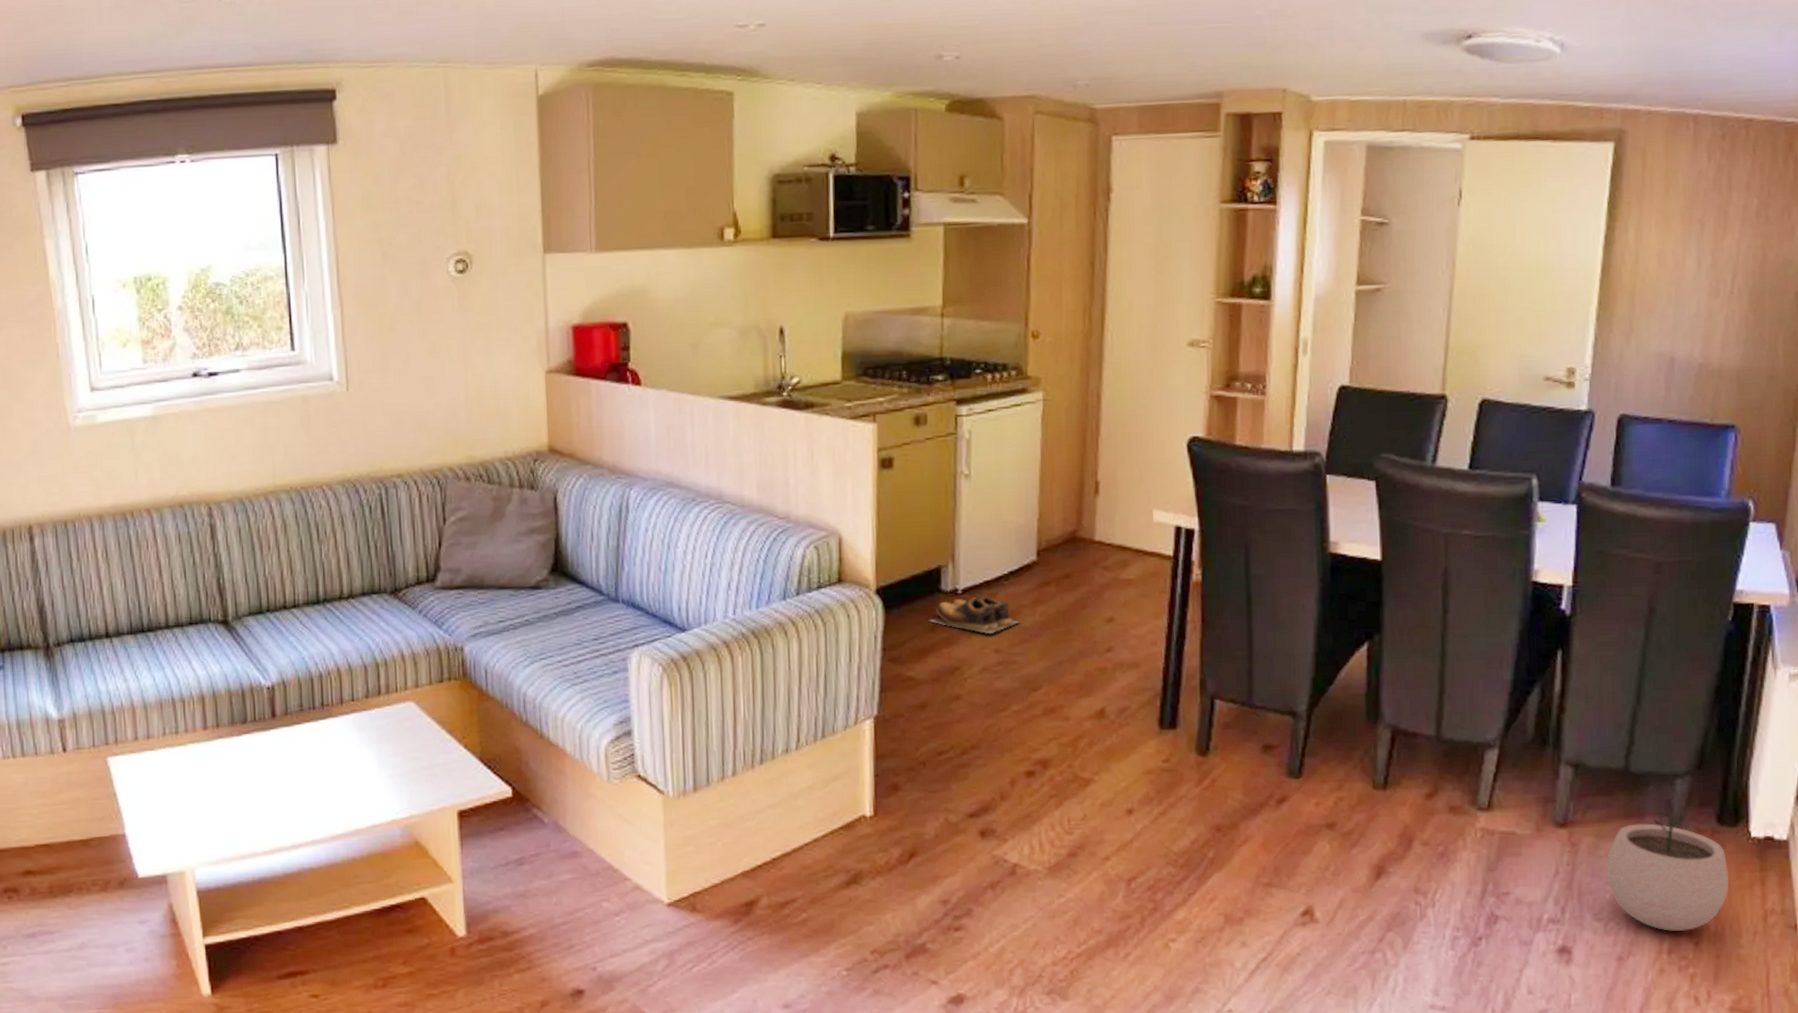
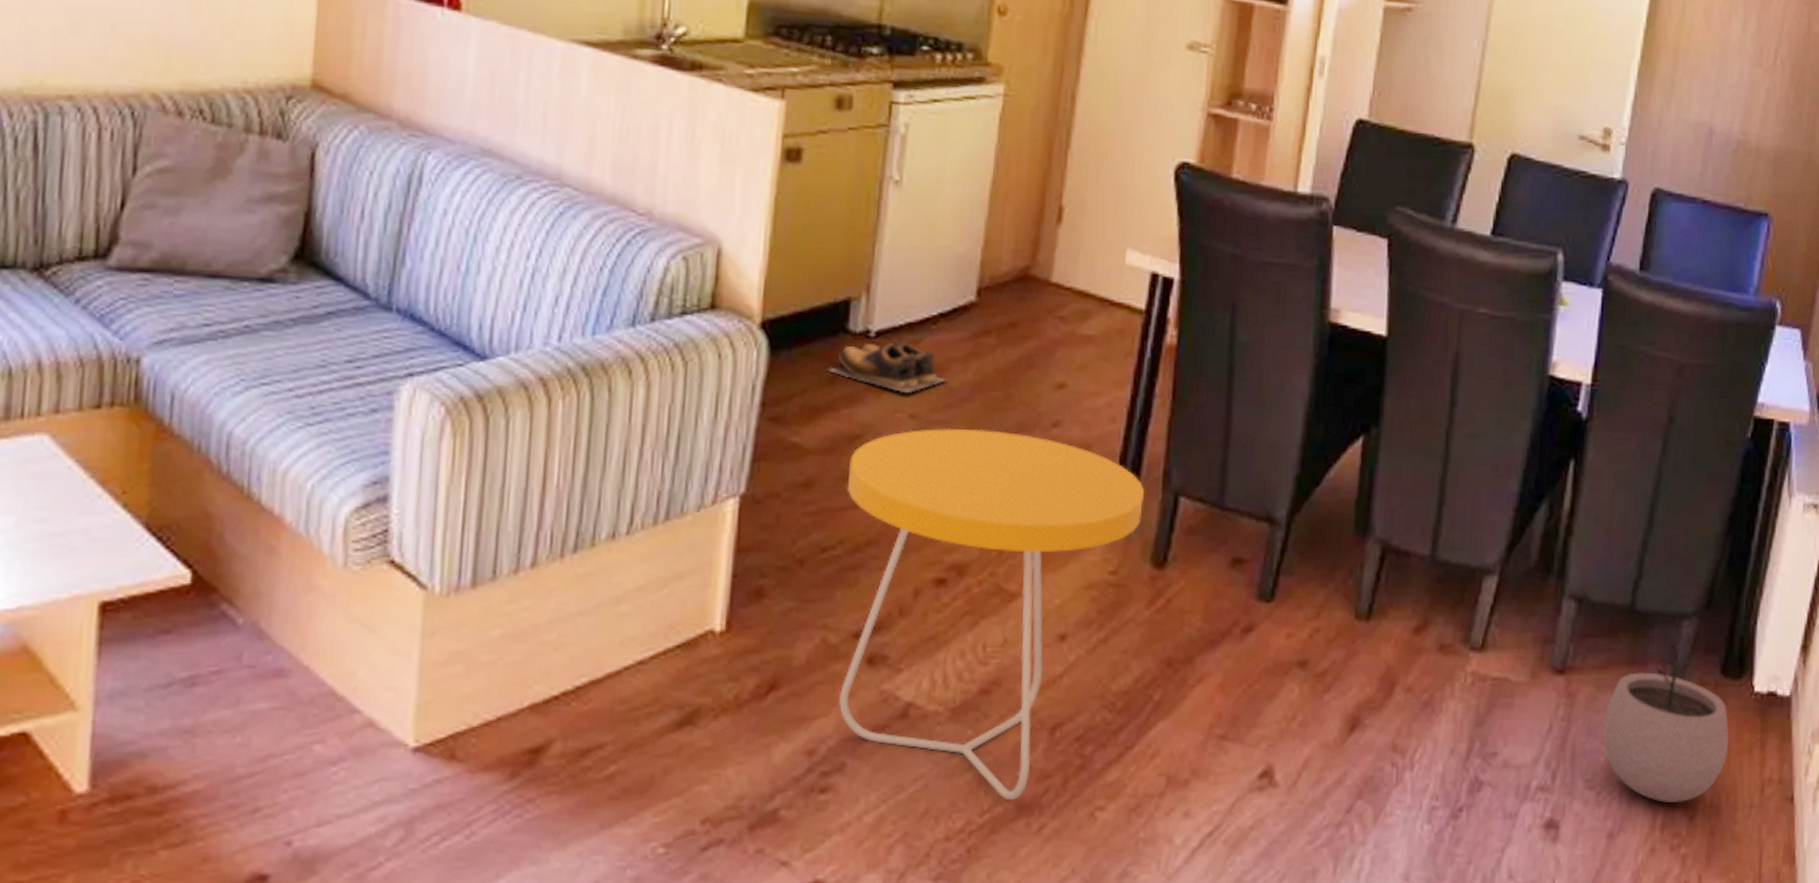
side table: none [951,657,1187,935] -> present [838,427,1145,800]

